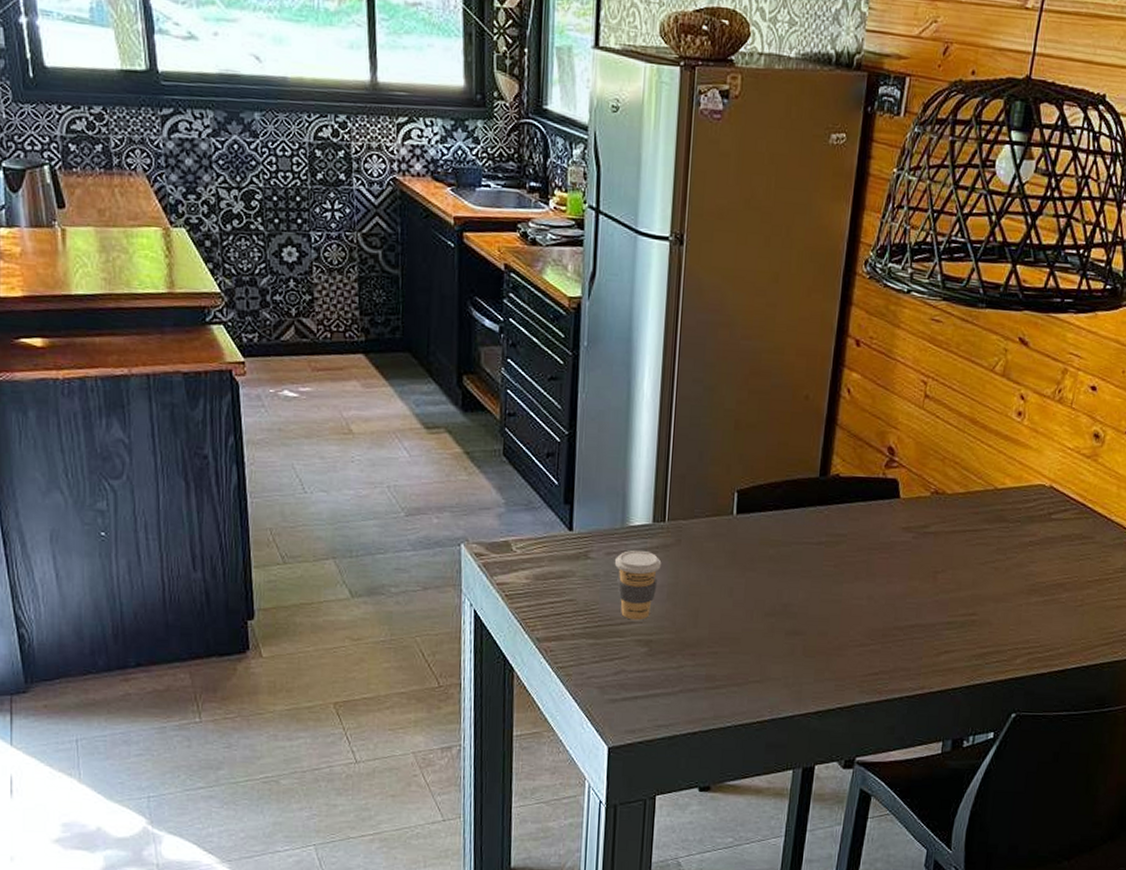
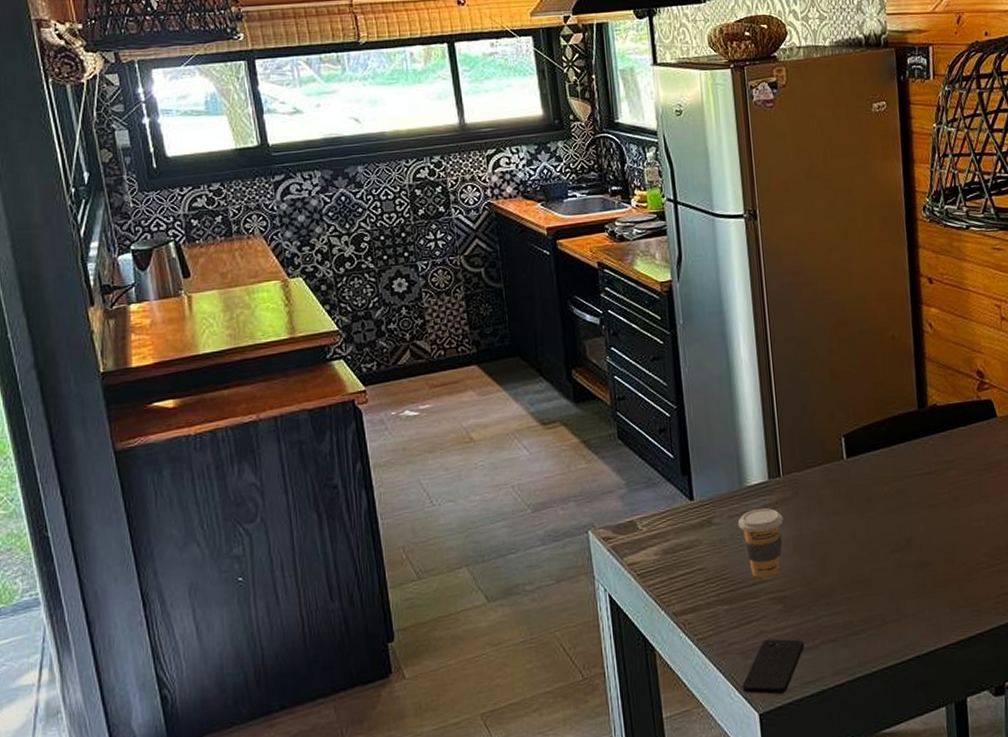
smartphone: none [595,679,663,732] -> present [742,639,804,695]

